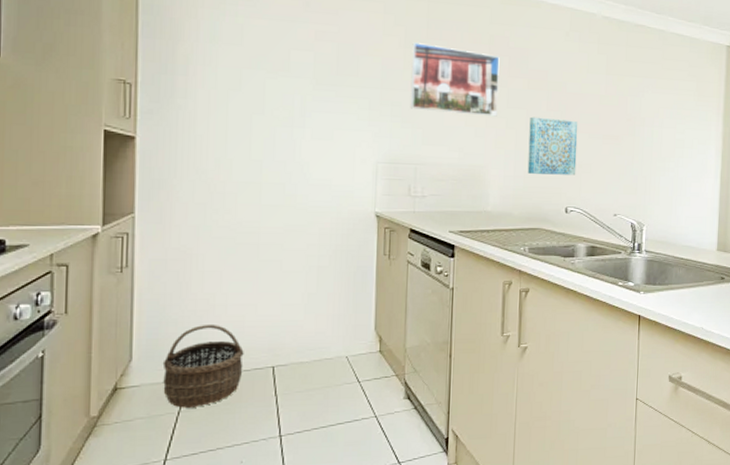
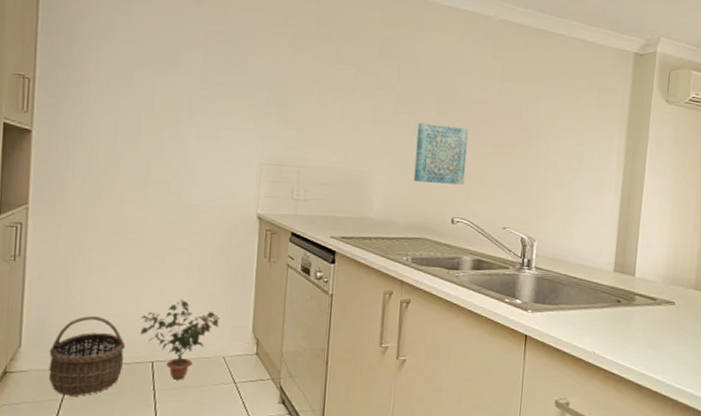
potted plant: none [259,301,341,383] -> present [140,298,219,380]
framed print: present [410,42,500,117] -> none [296,43,390,122]

